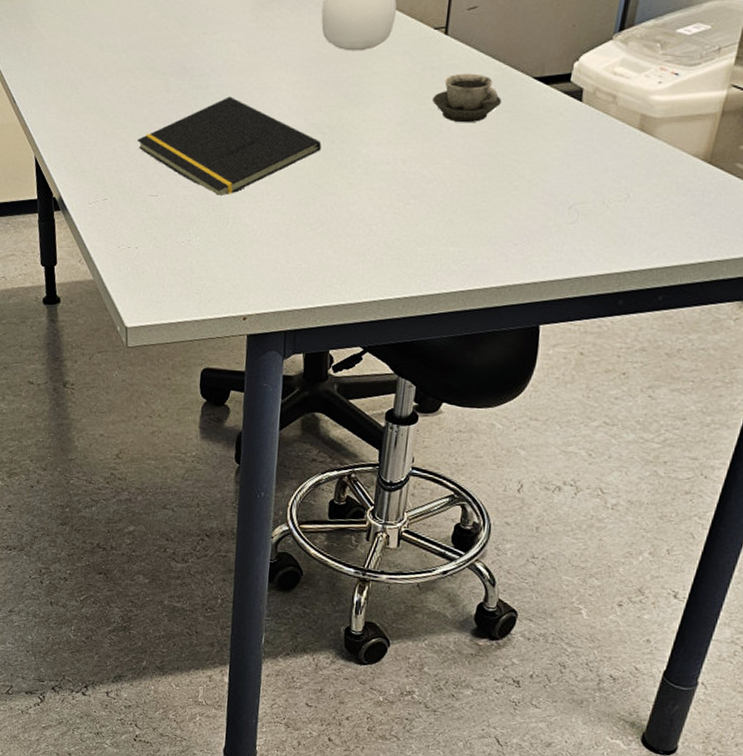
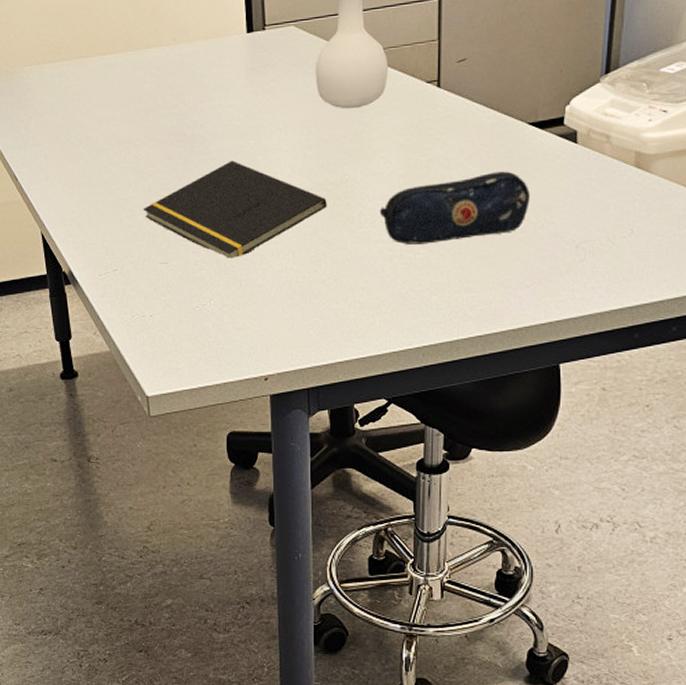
pencil case: none [373,125,528,195] -> present [379,171,530,245]
cup: present [431,73,501,123] -> none [431,123,499,172]

